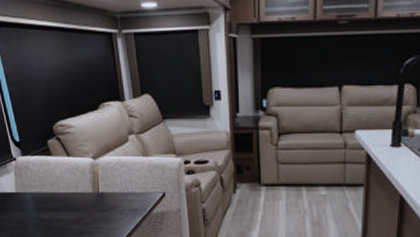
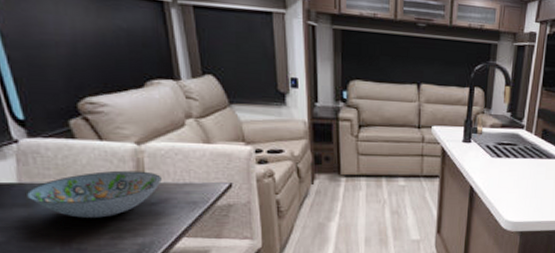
decorative bowl: none [20,181,111,222] -> present [25,170,162,218]

